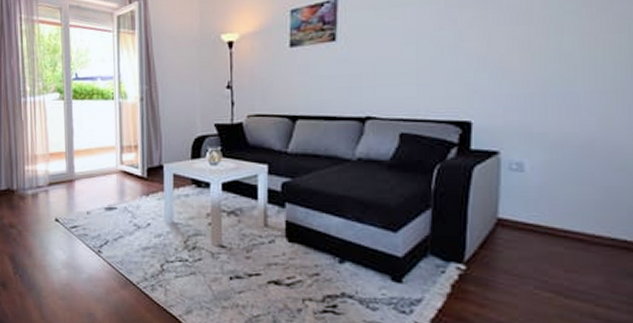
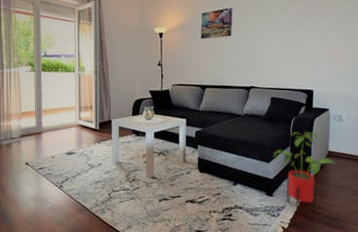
house plant: none [404,187,509,313] -> present [274,132,335,213]

